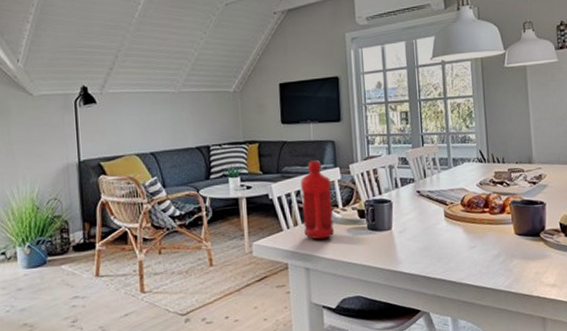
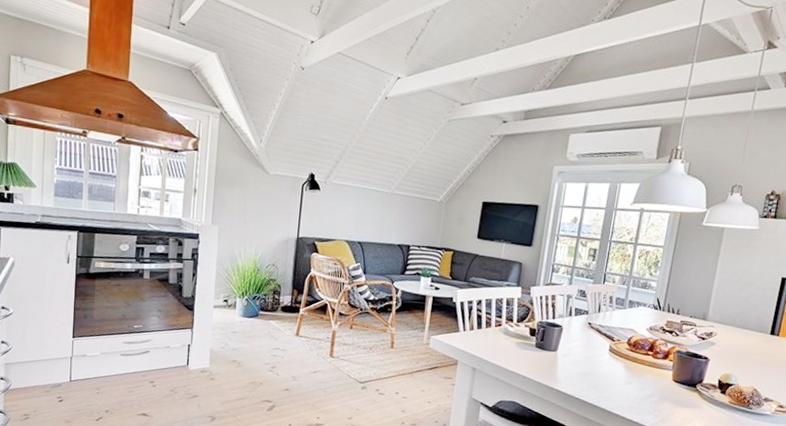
water bottle: present [301,160,334,240] -> none [478,276,511,347]

